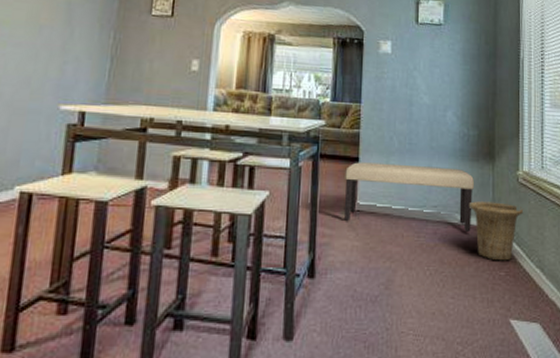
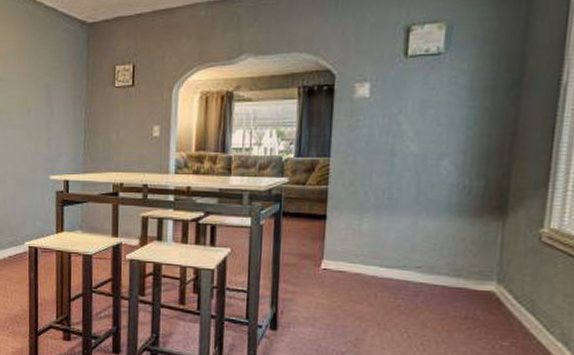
bench: present [343,162,475,232] -> none [308,220,475,296]
basket: present [468,201,524,261] -> none [464,263,546,331]

